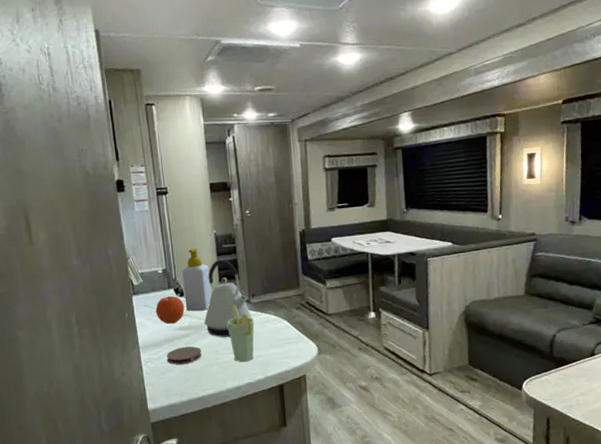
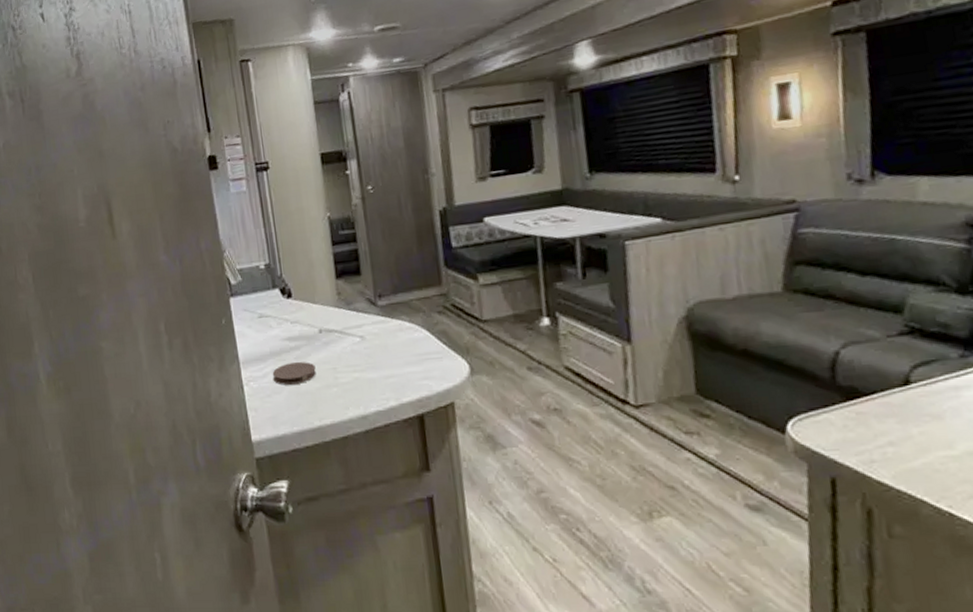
fruit: present [155,296,185,324] -> none [257,297,294,333]
soap bottle: present [182,248,212,312] -> none [289,236,327,317]
kettle: present [204,259,251,338] -> none [318,249,379,351]
cup: present [228,305,254,363] -> none [348,308,384,384]

